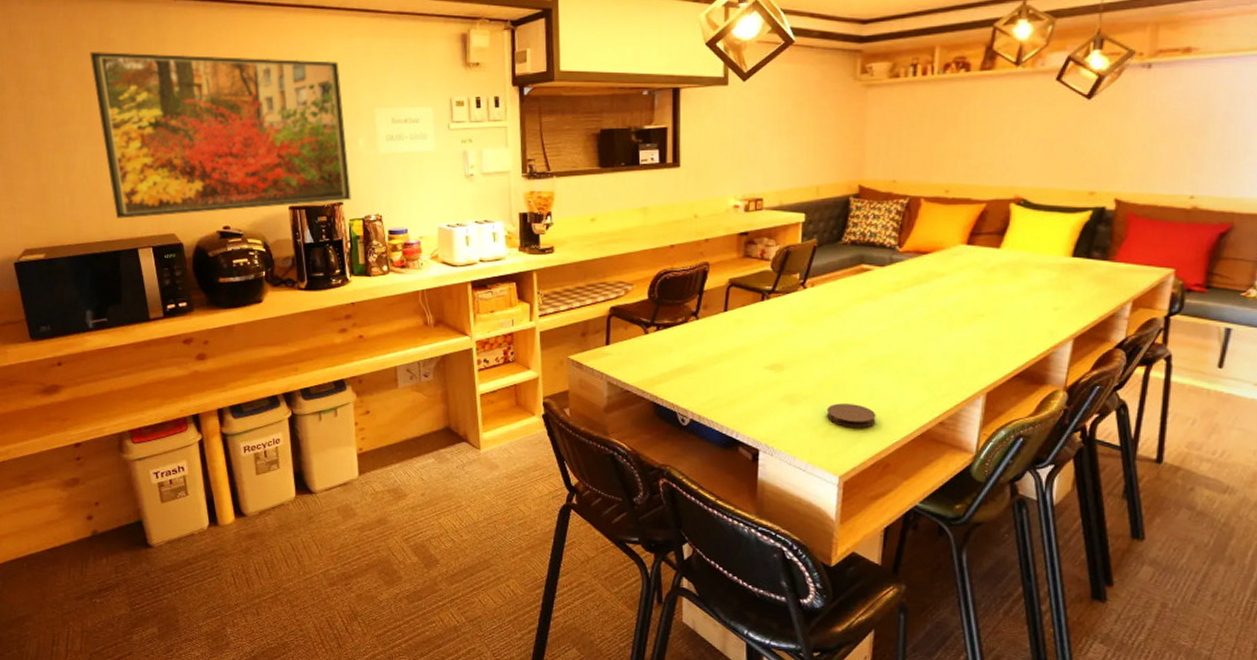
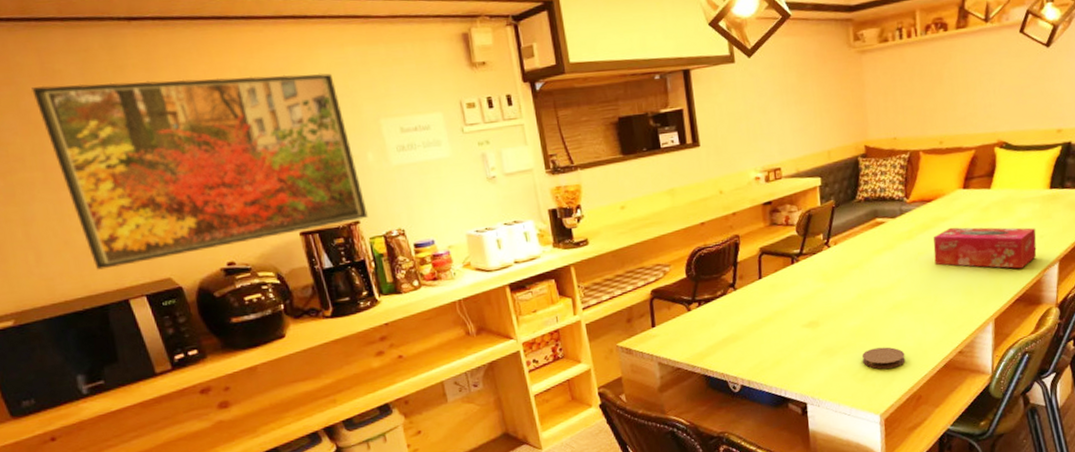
tissue box: none [923,285,1050,342] -> present [933,227,1037,269]

